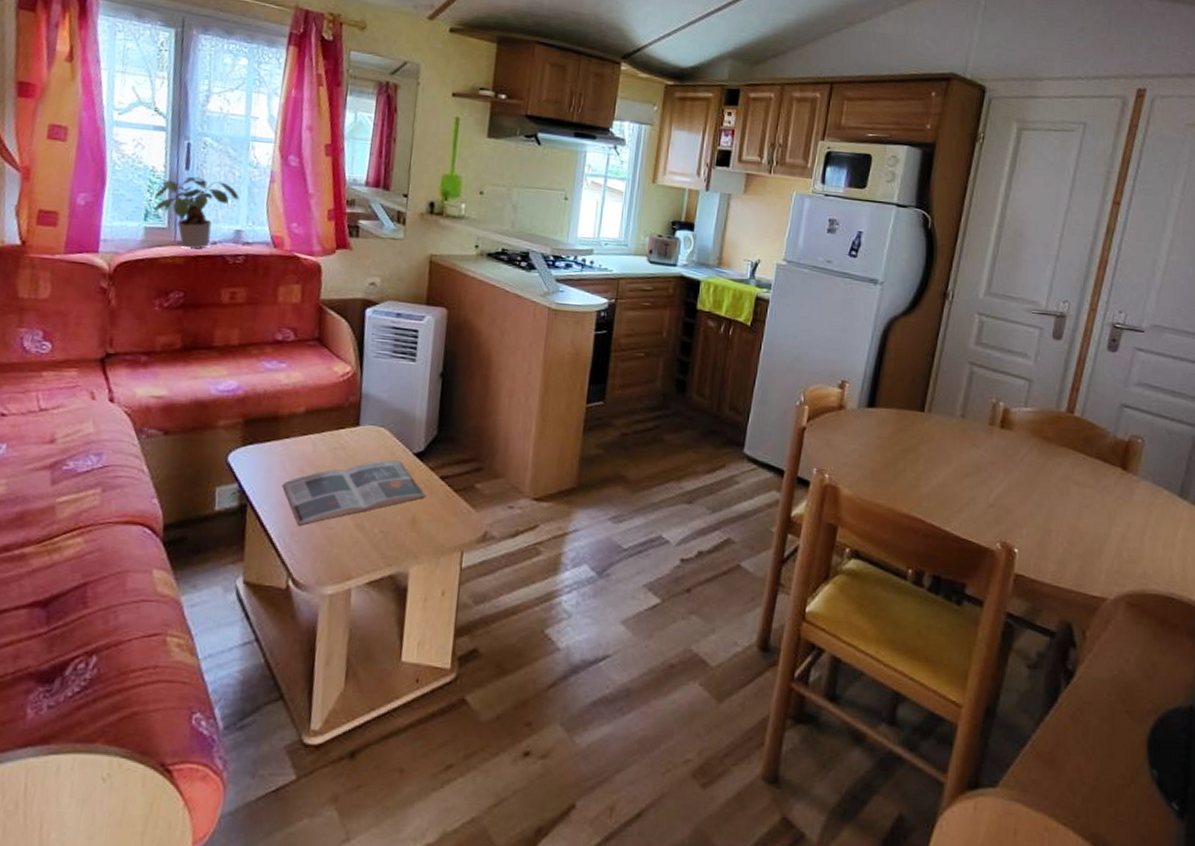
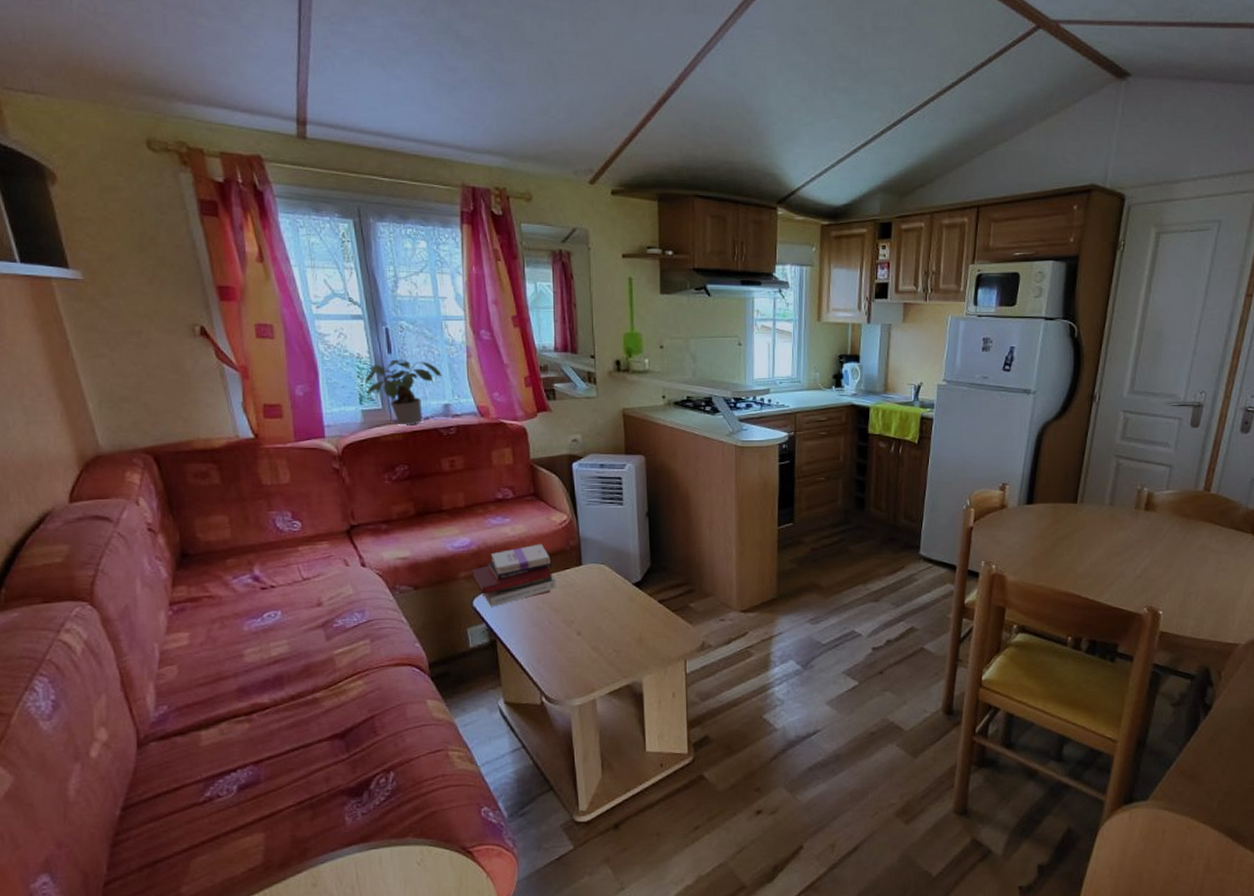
books: none [233,396,328,465] -> present [471,544,557,607]
magazine: present [282,460,427,525] -> none [524,591,649,652]
toaster: present [646,232,681,267] -> none [818,367,849,397]

